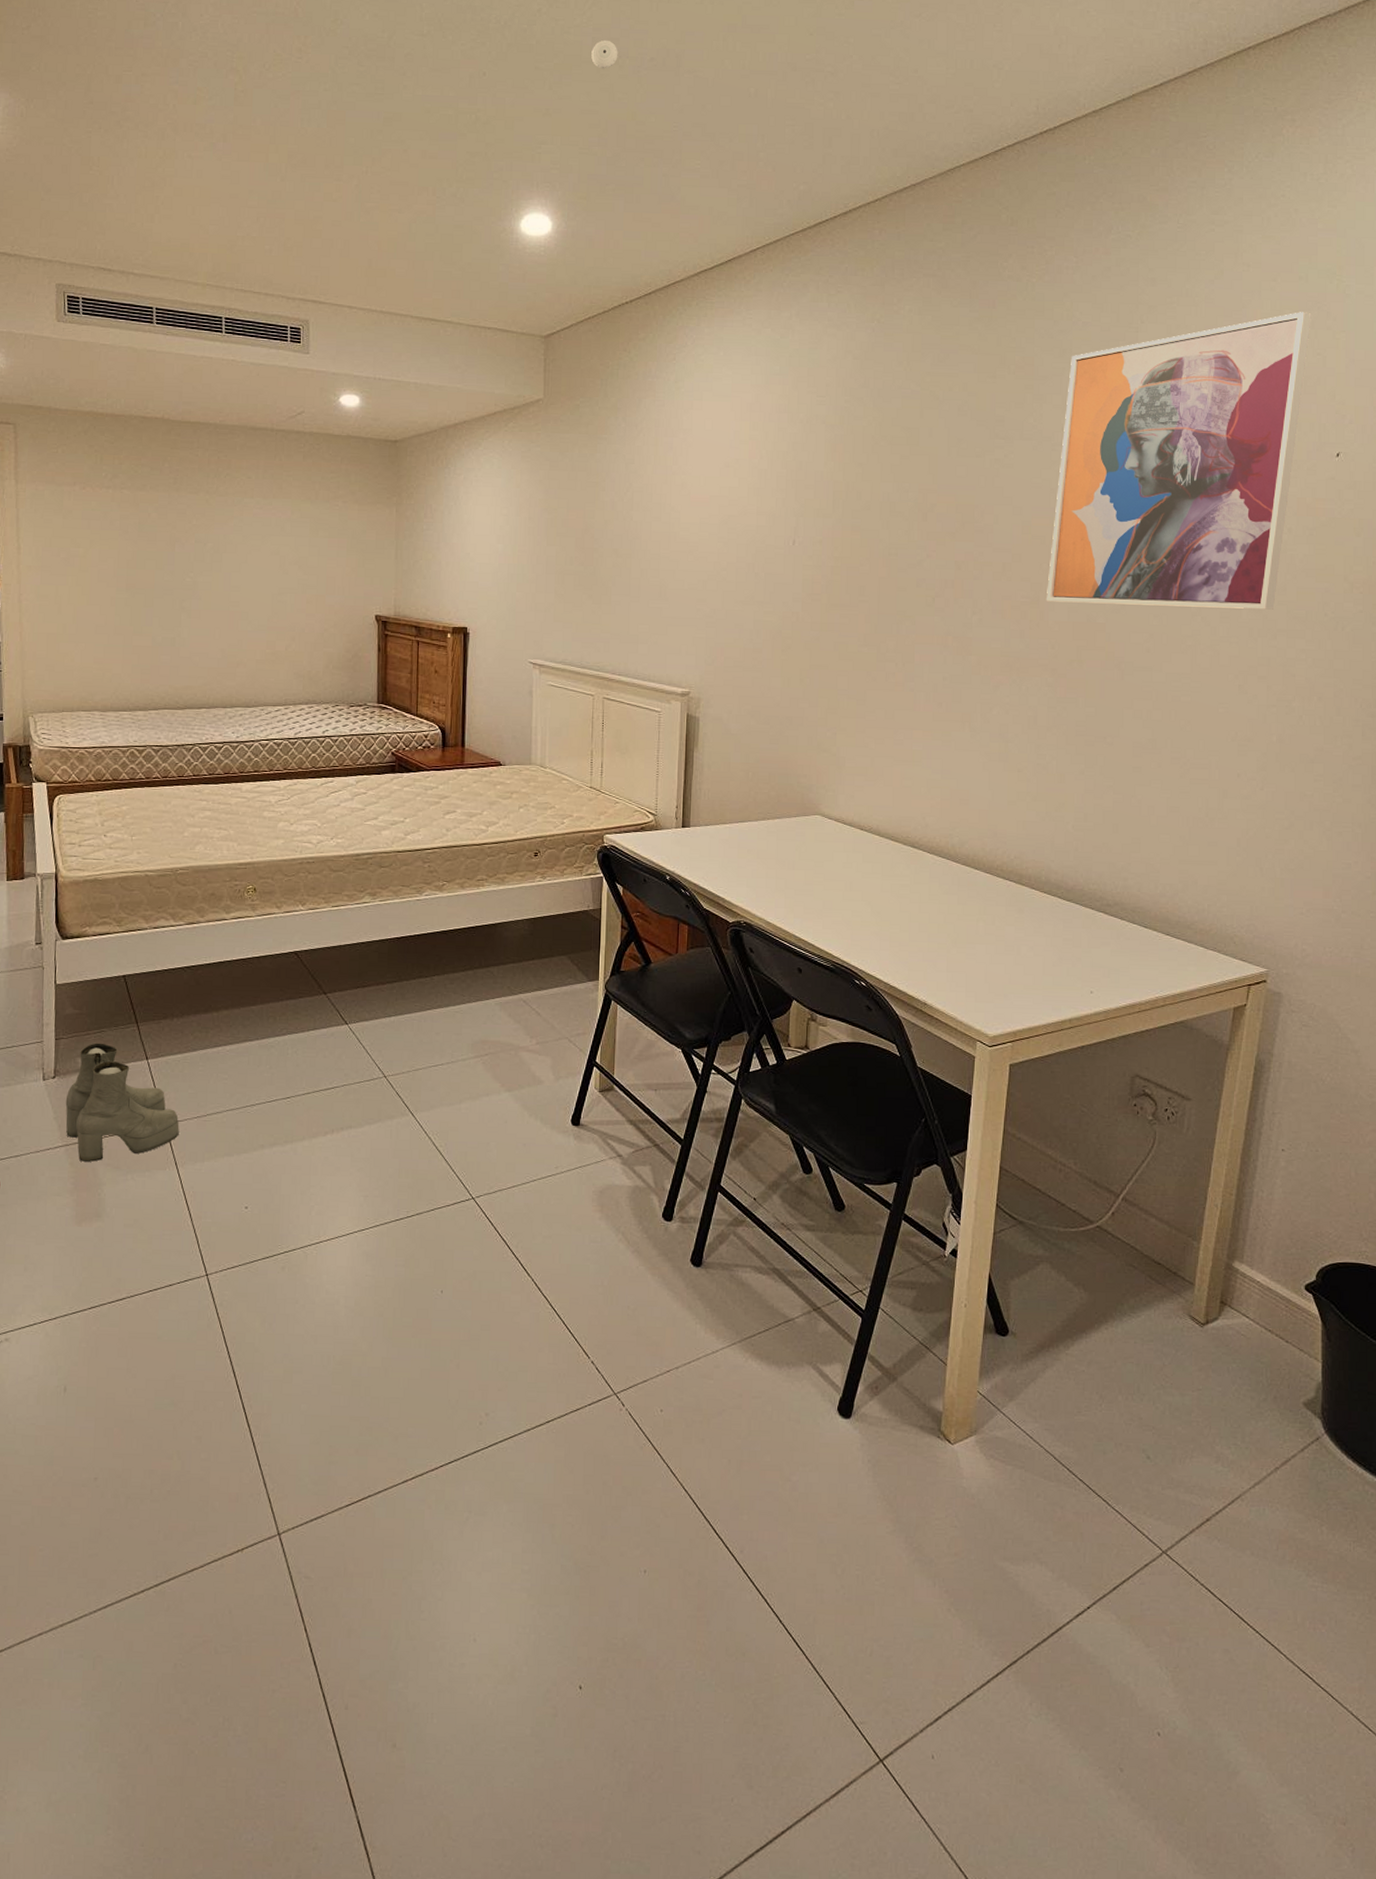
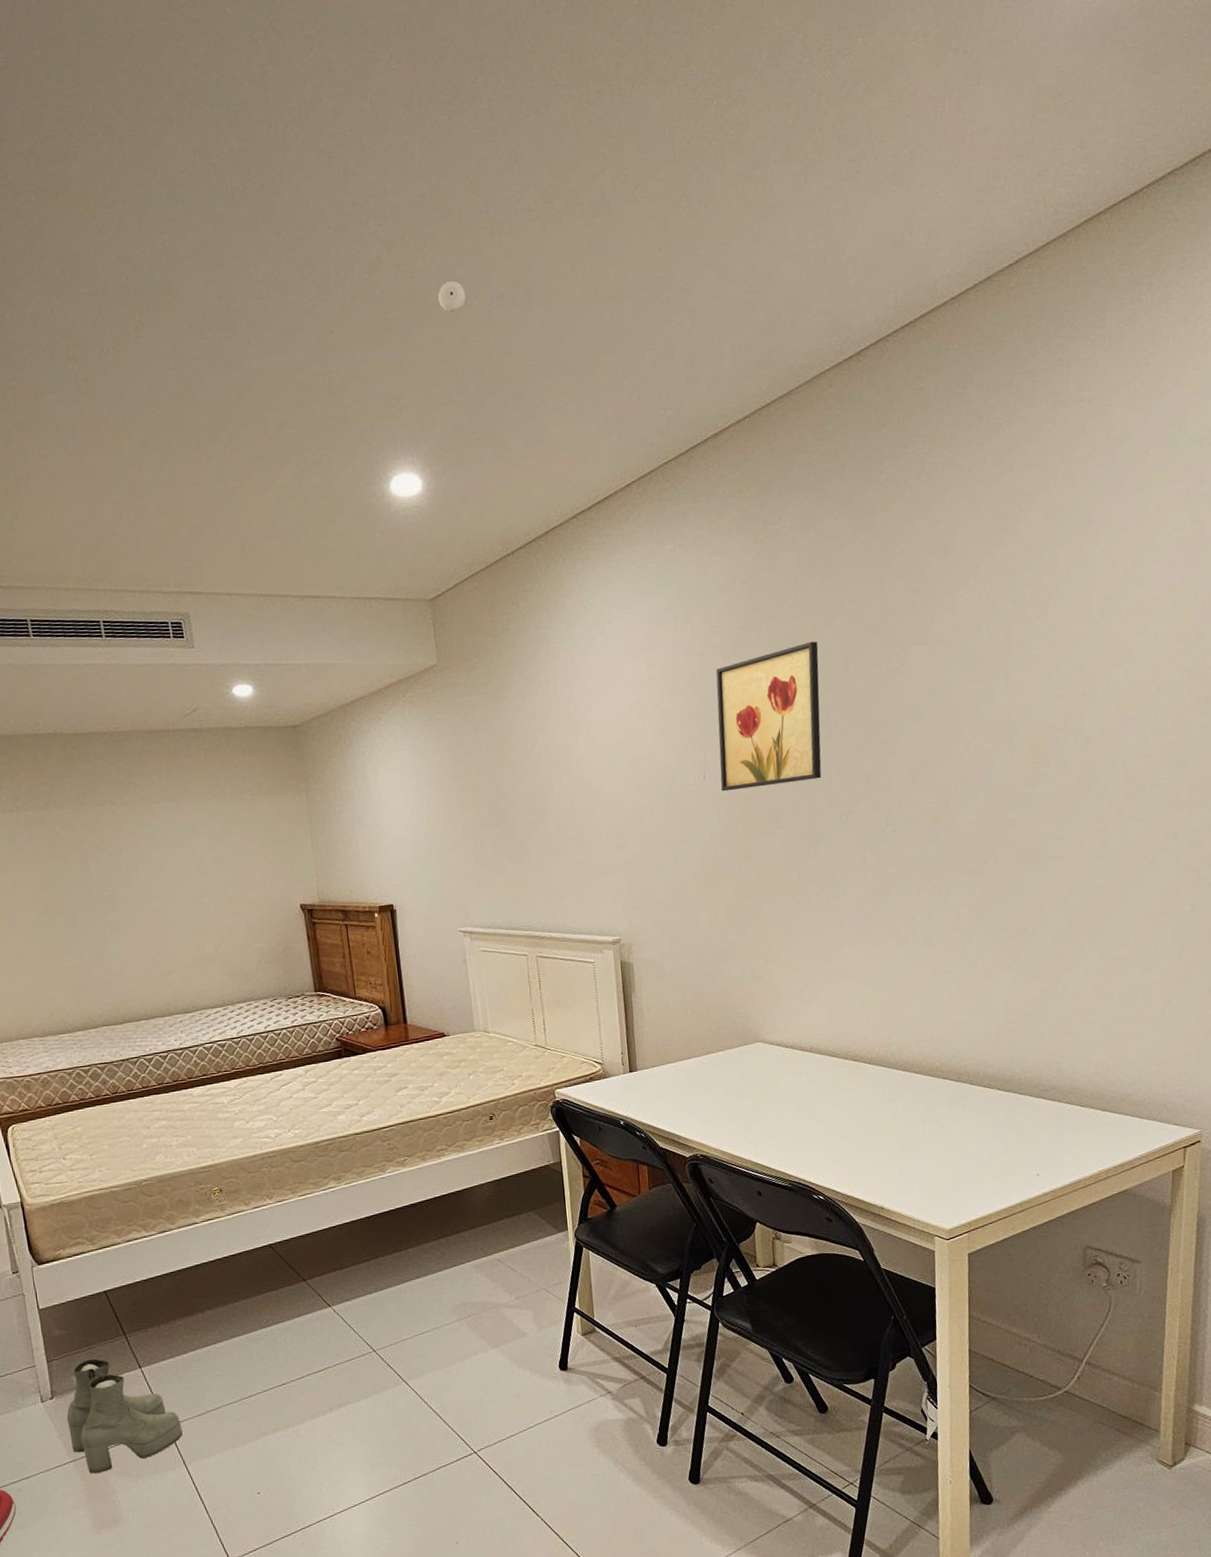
wall art: none [810,423,923,559] -> present [715,641,822,792]
wall art: present [1047,312,1311,610] -> none [955,480,1187,804]

